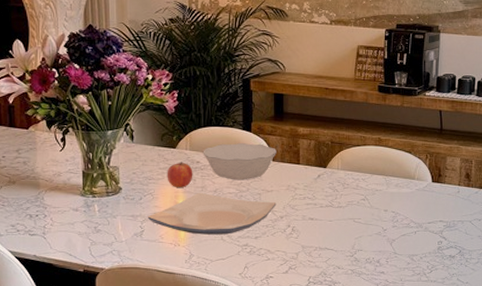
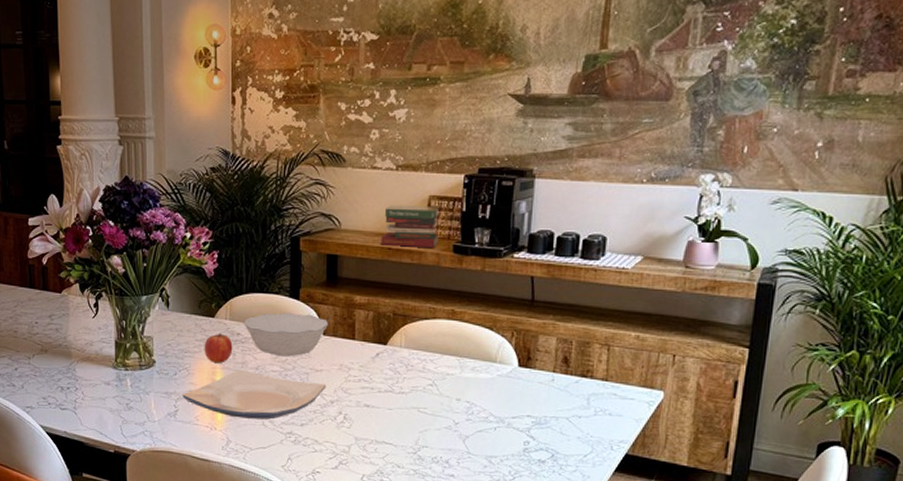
books: none [319,53,367,89] -> present [380,205,440,249]

